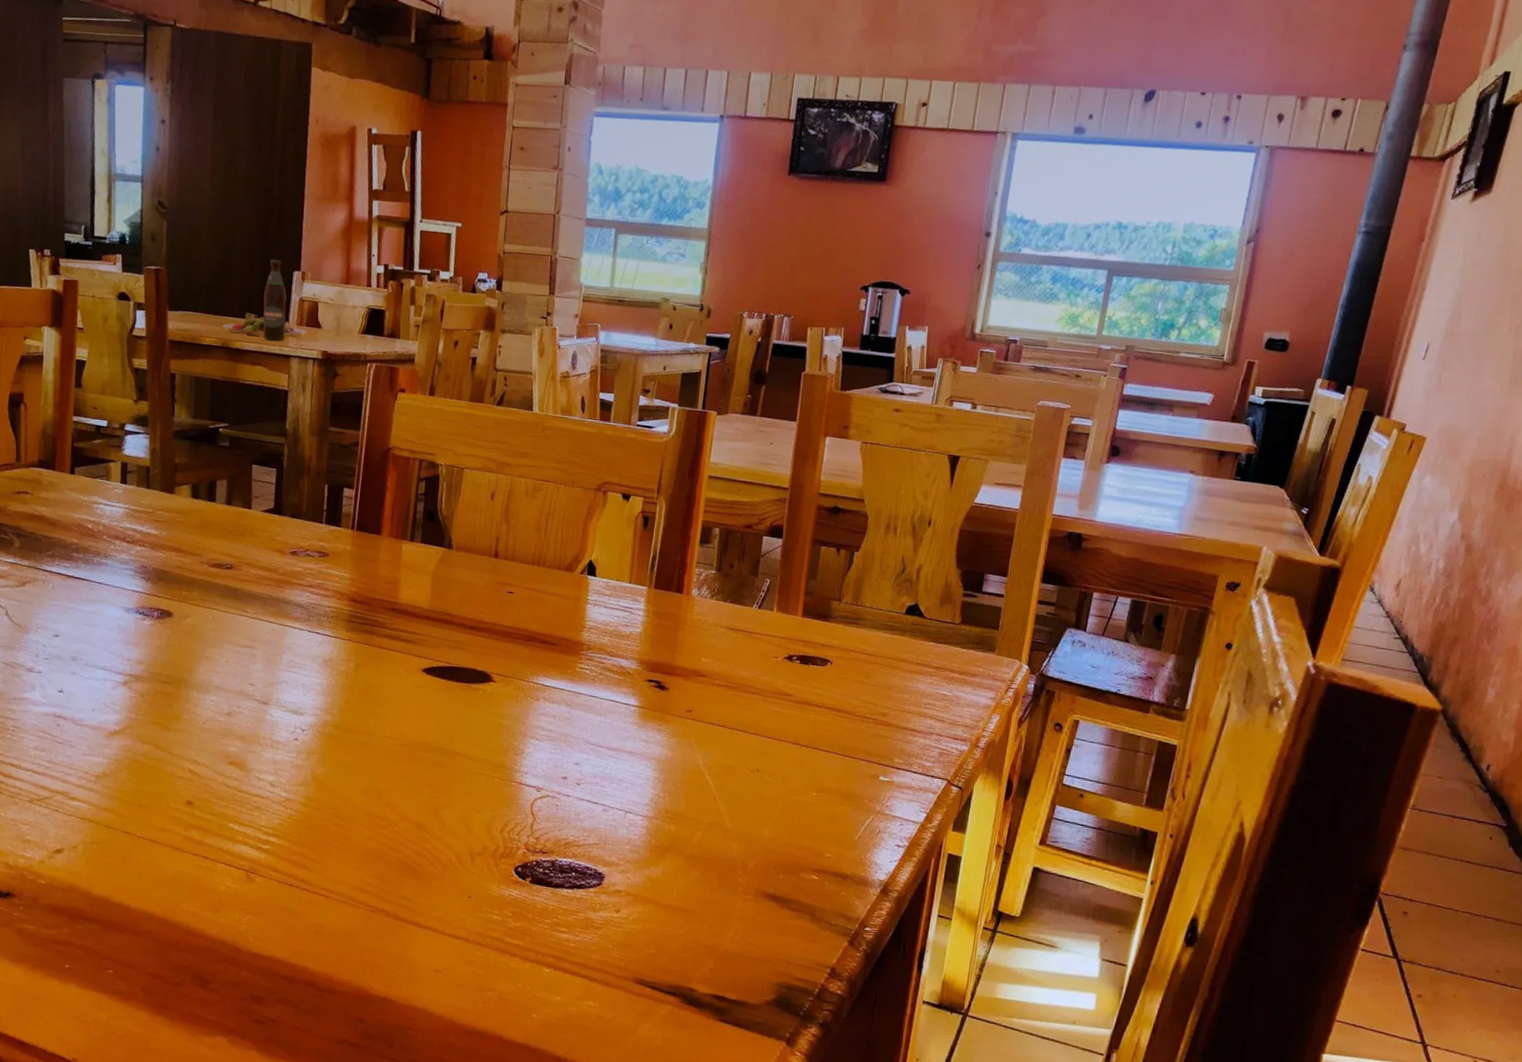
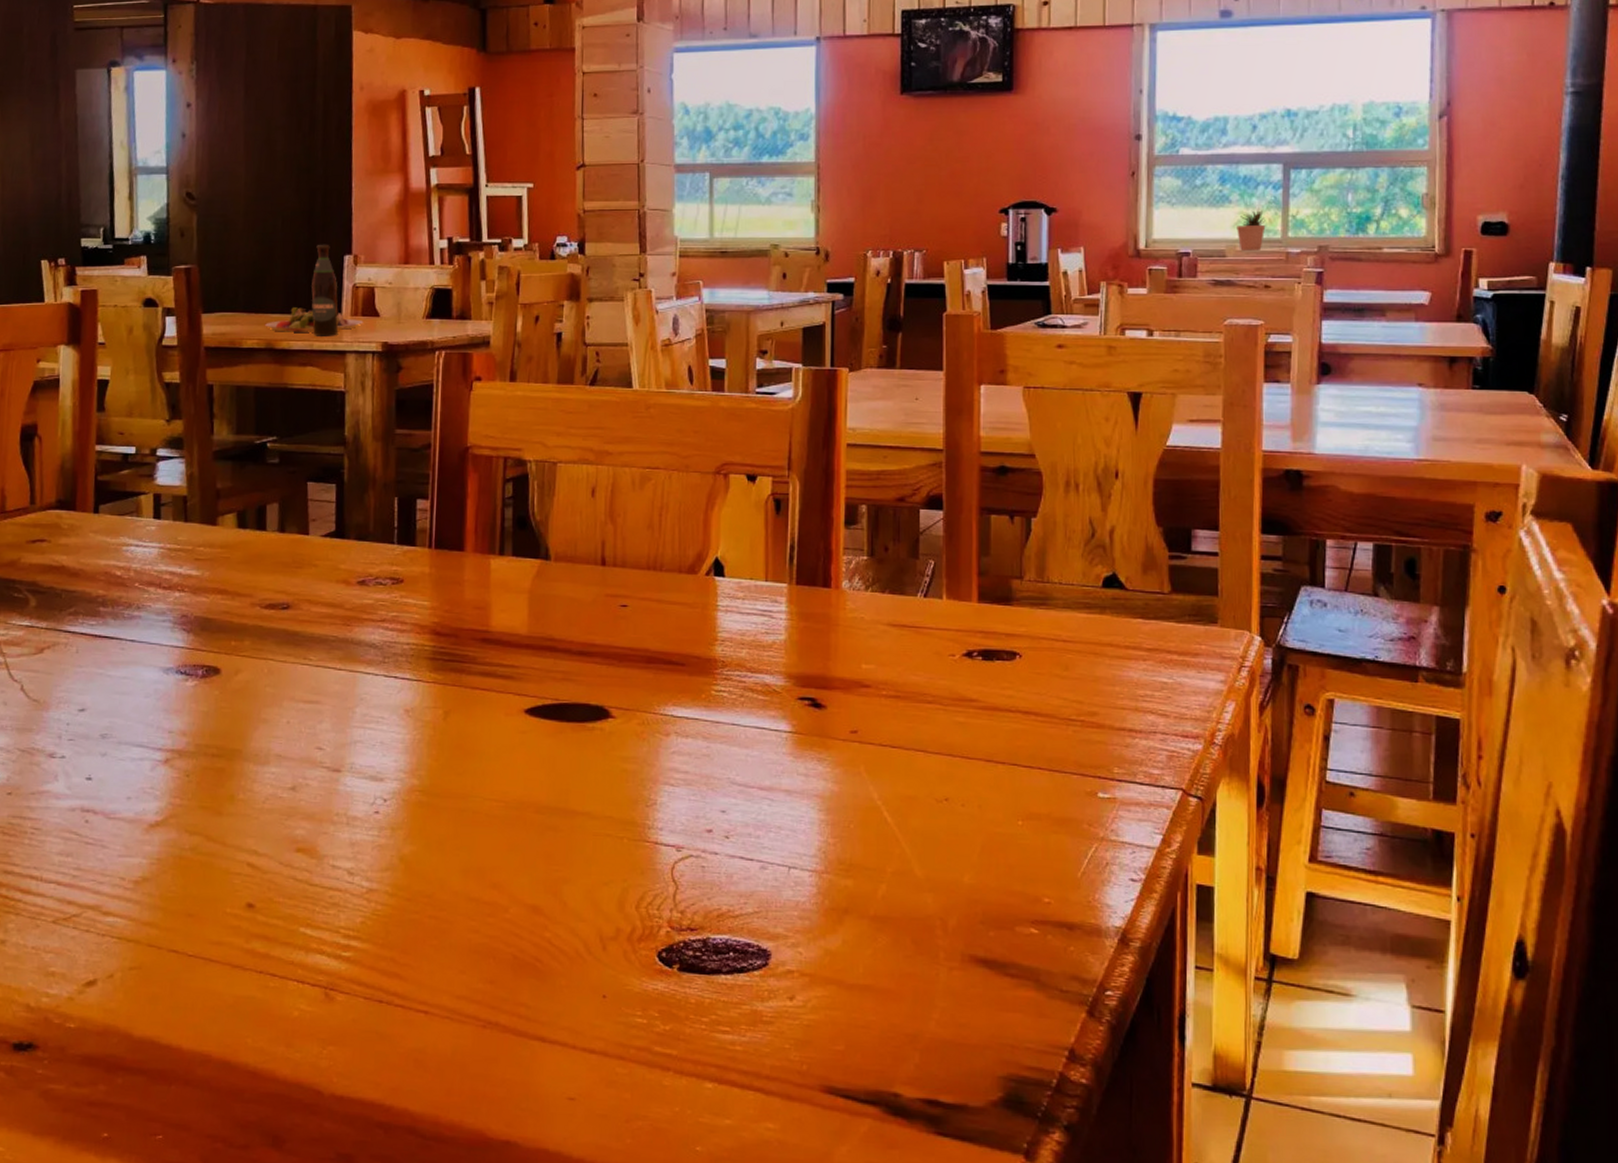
potted plant: none [1059,307,1085,344] -> present [1236,207,1266,250]

